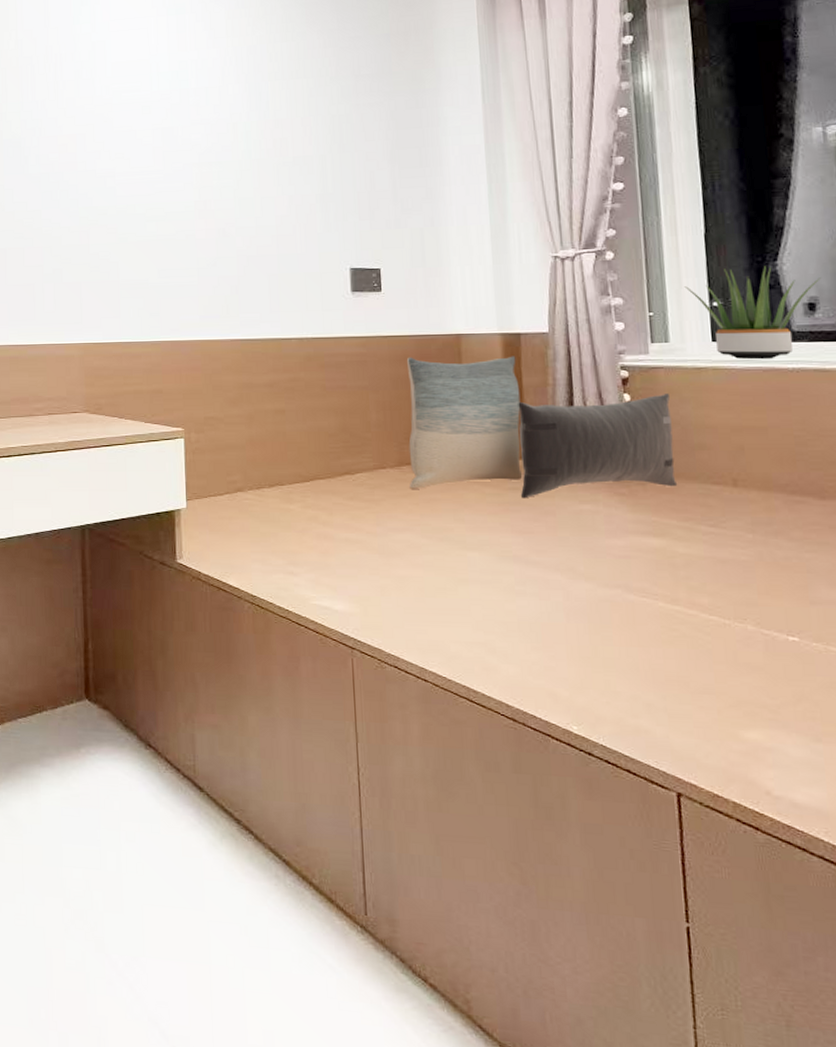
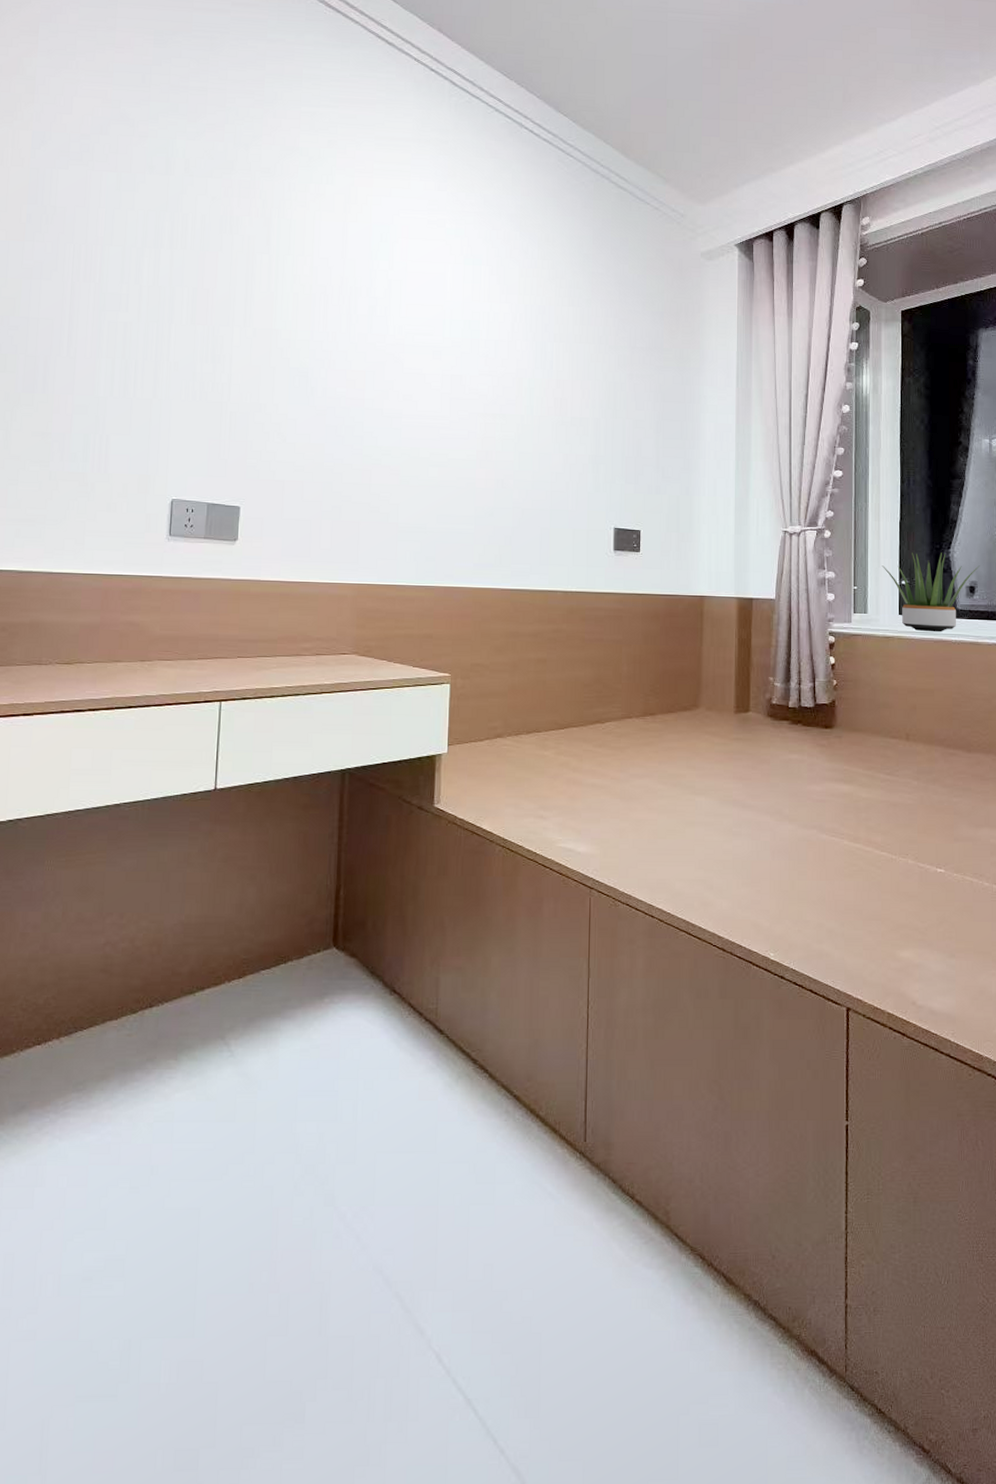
pillow: present [406,356,523,490] -> none [651,614,749,739]
pillow: present [518,394,678,499] -> none [744,658,865,748]

